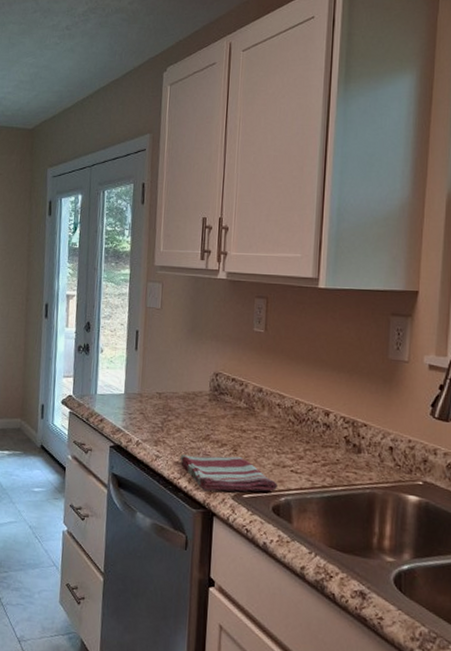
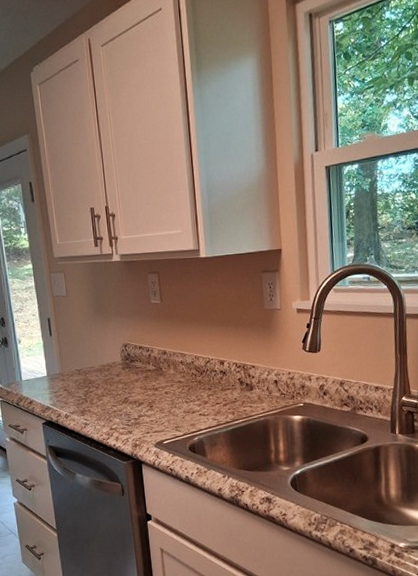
dish towel: present [180,454,277,492] -> none [105,410,190,445]

